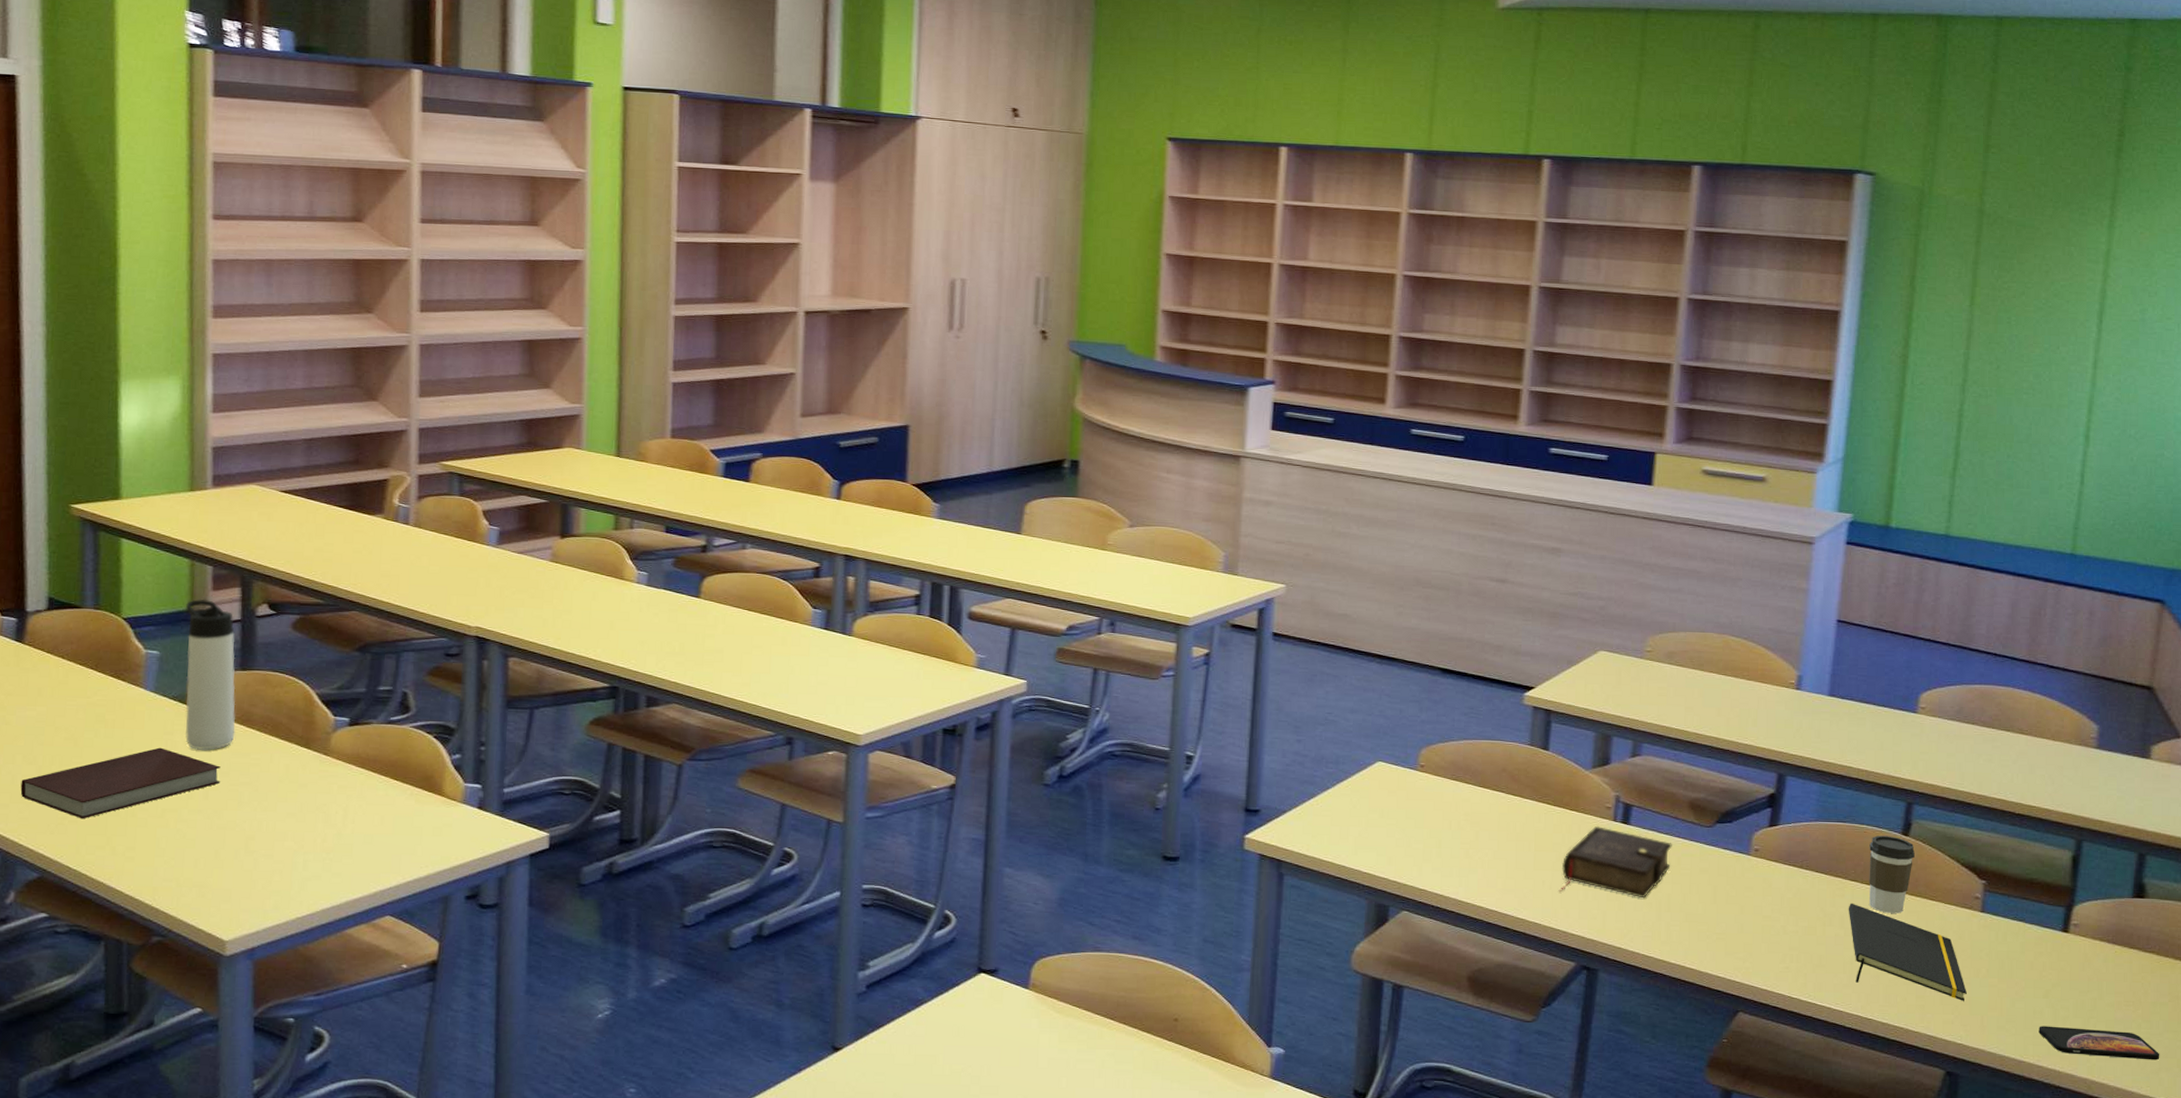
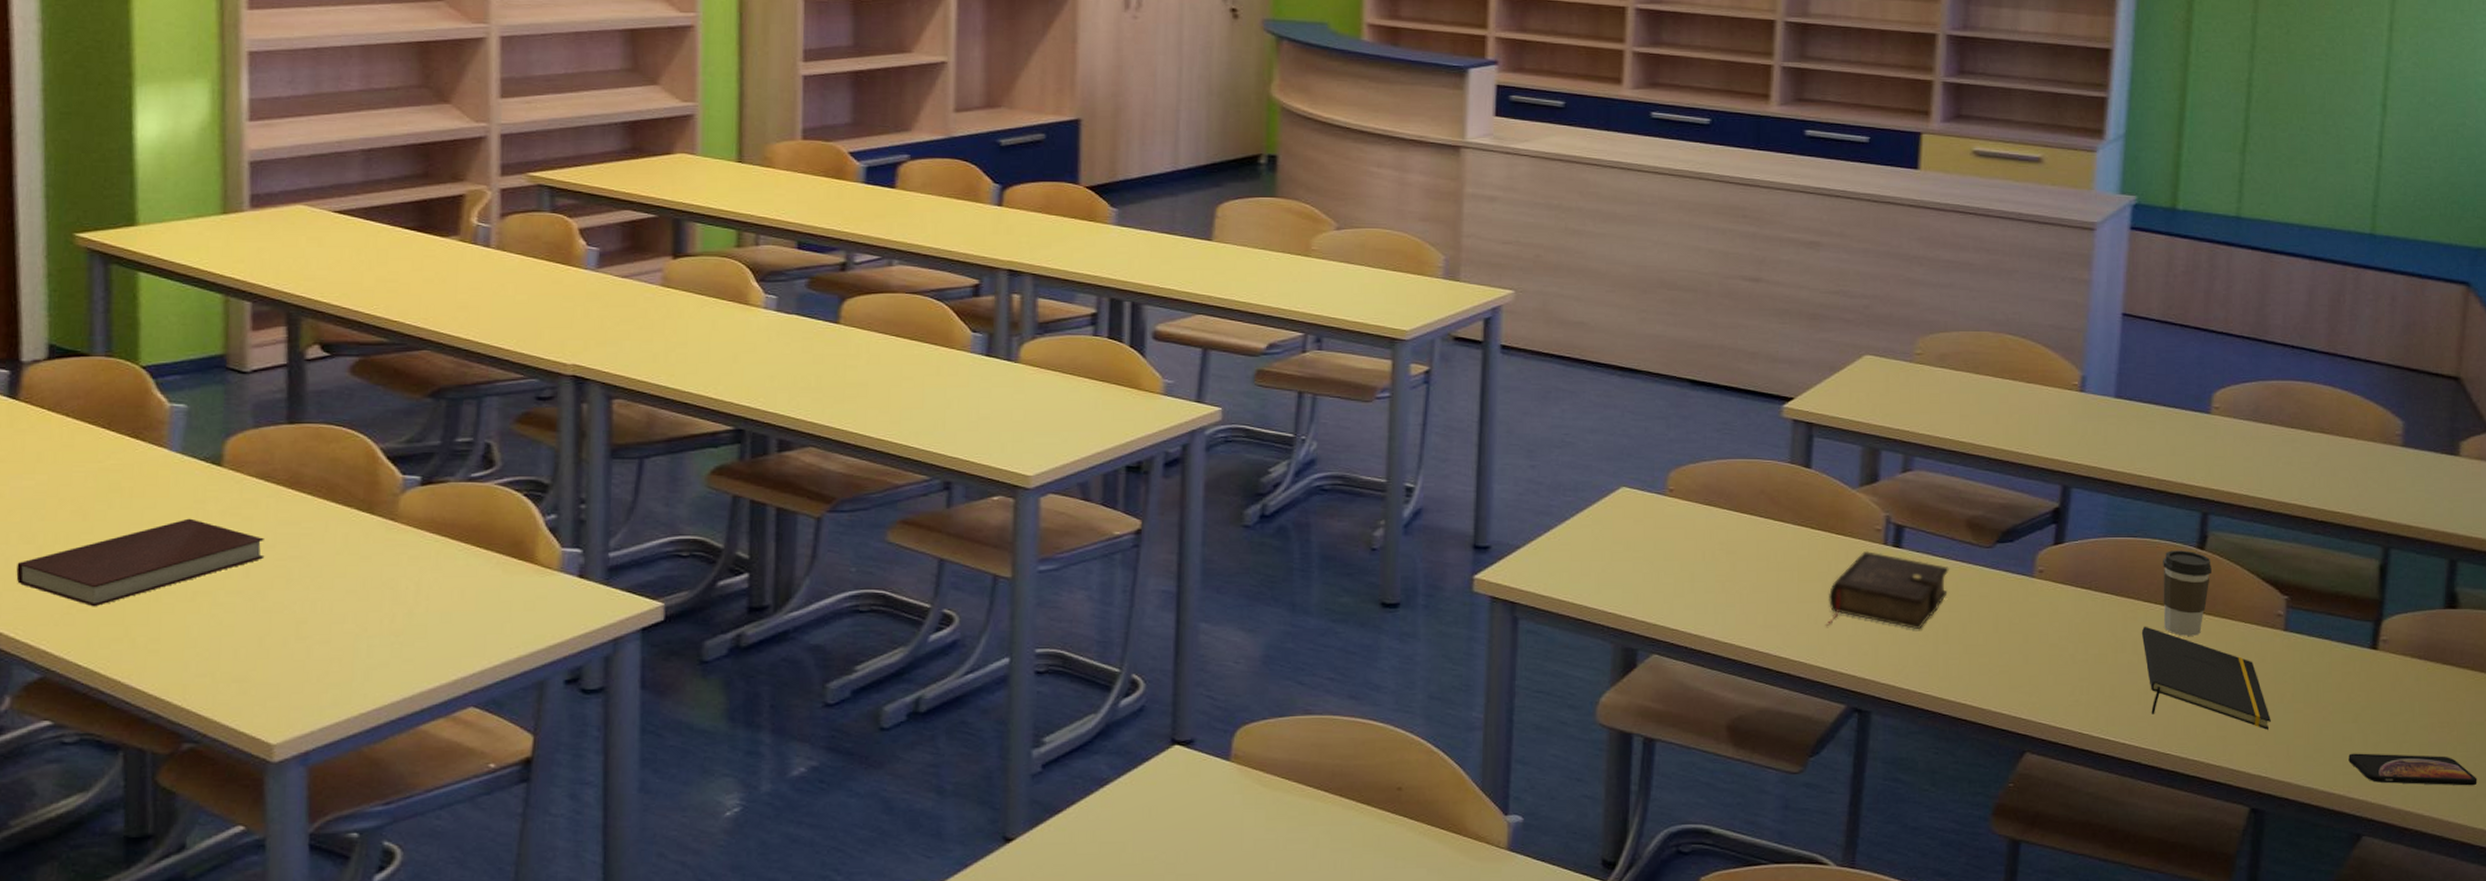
thermos bottle: present [185,598,236,750] -> none [218,340,282,520]

